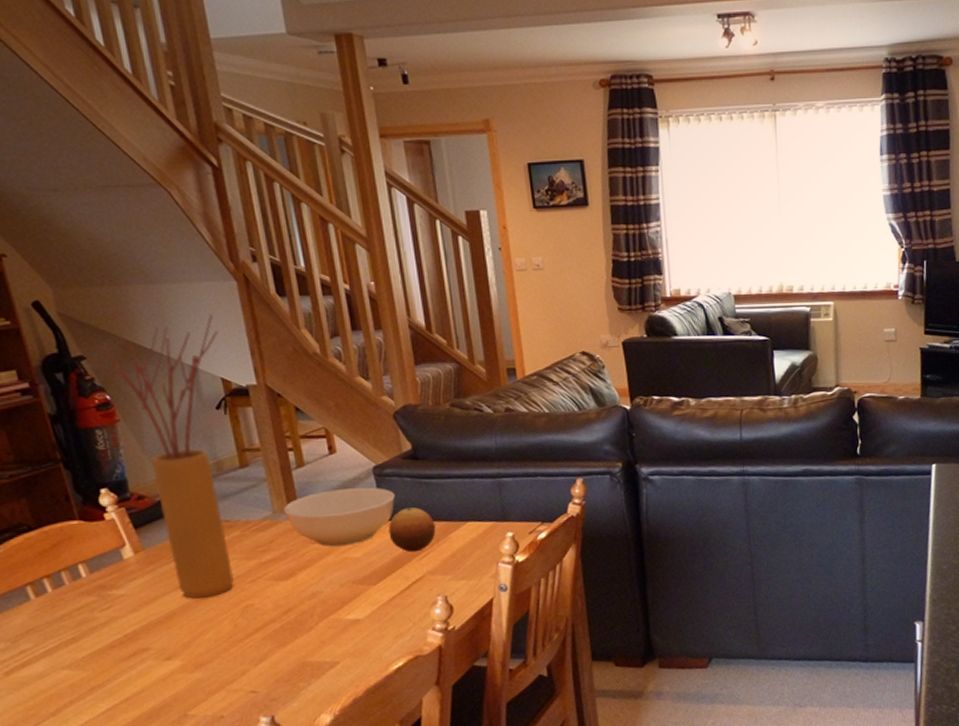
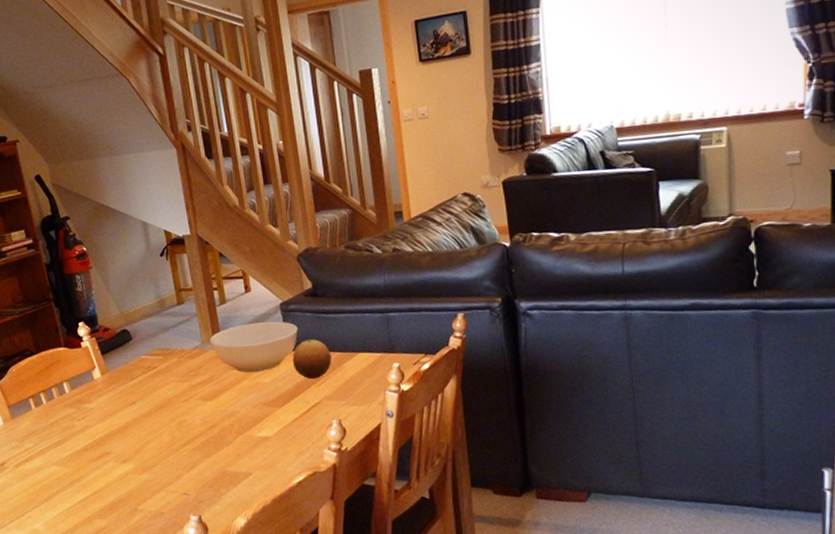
vase: present [102,314,234,599] -> none [81,177,172,413]

